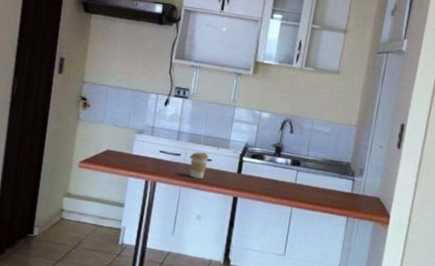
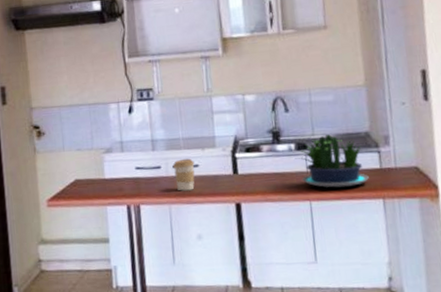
potted plant: none [288,158,342,203] -> present [295,134,369,188]

